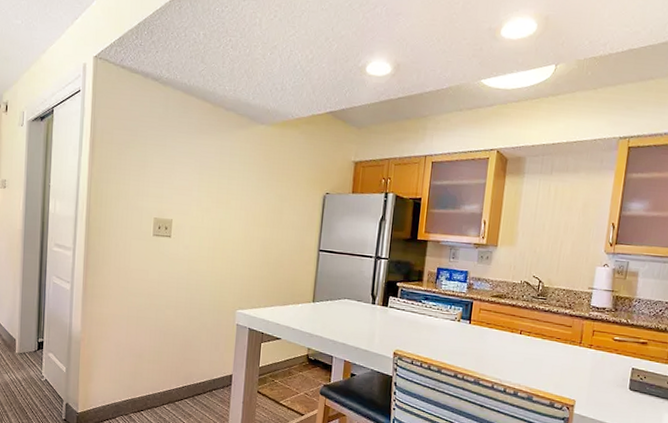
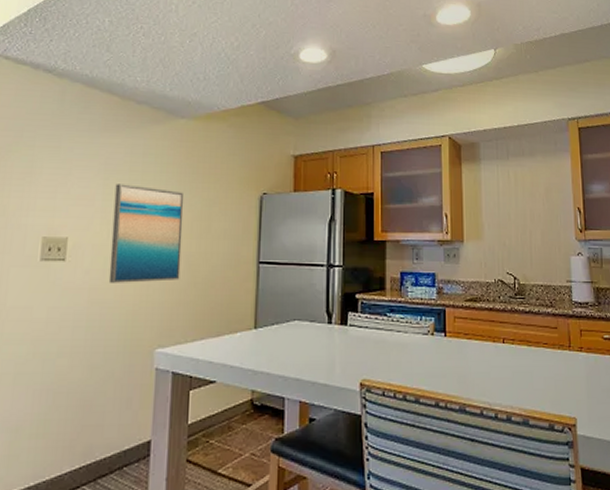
wall art: none [202,178,262,259] -> present [108,184,184,283]

